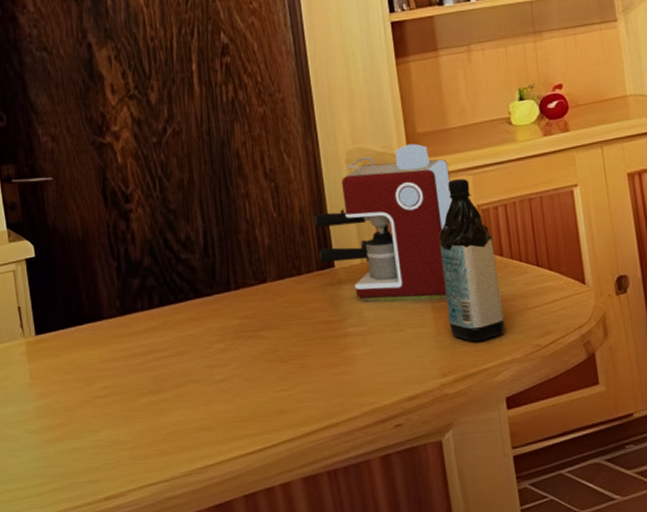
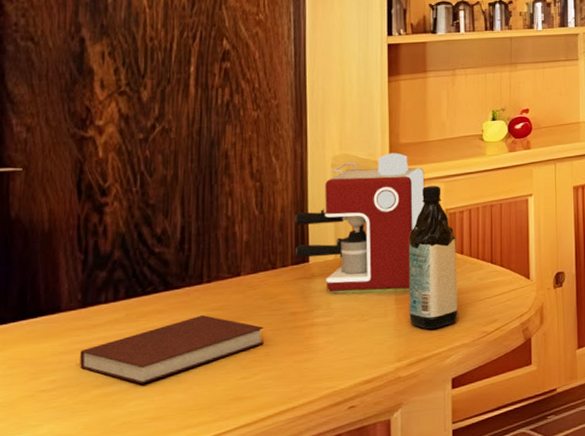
notebook: none [125,324,298,393] -> present [80,315,264,384]

